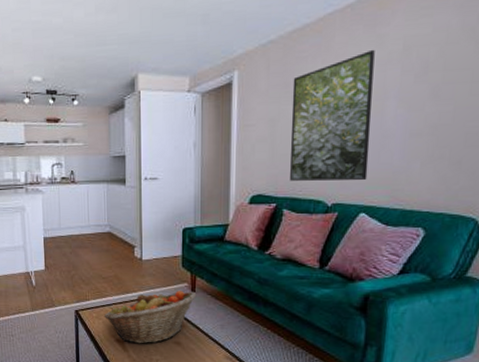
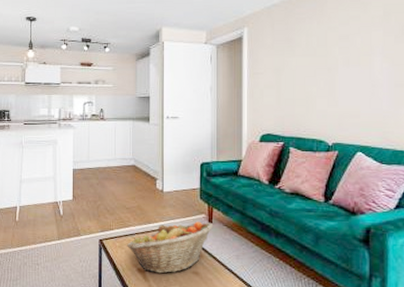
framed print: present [290,49,375,181] -> none [294,14,362,122]

